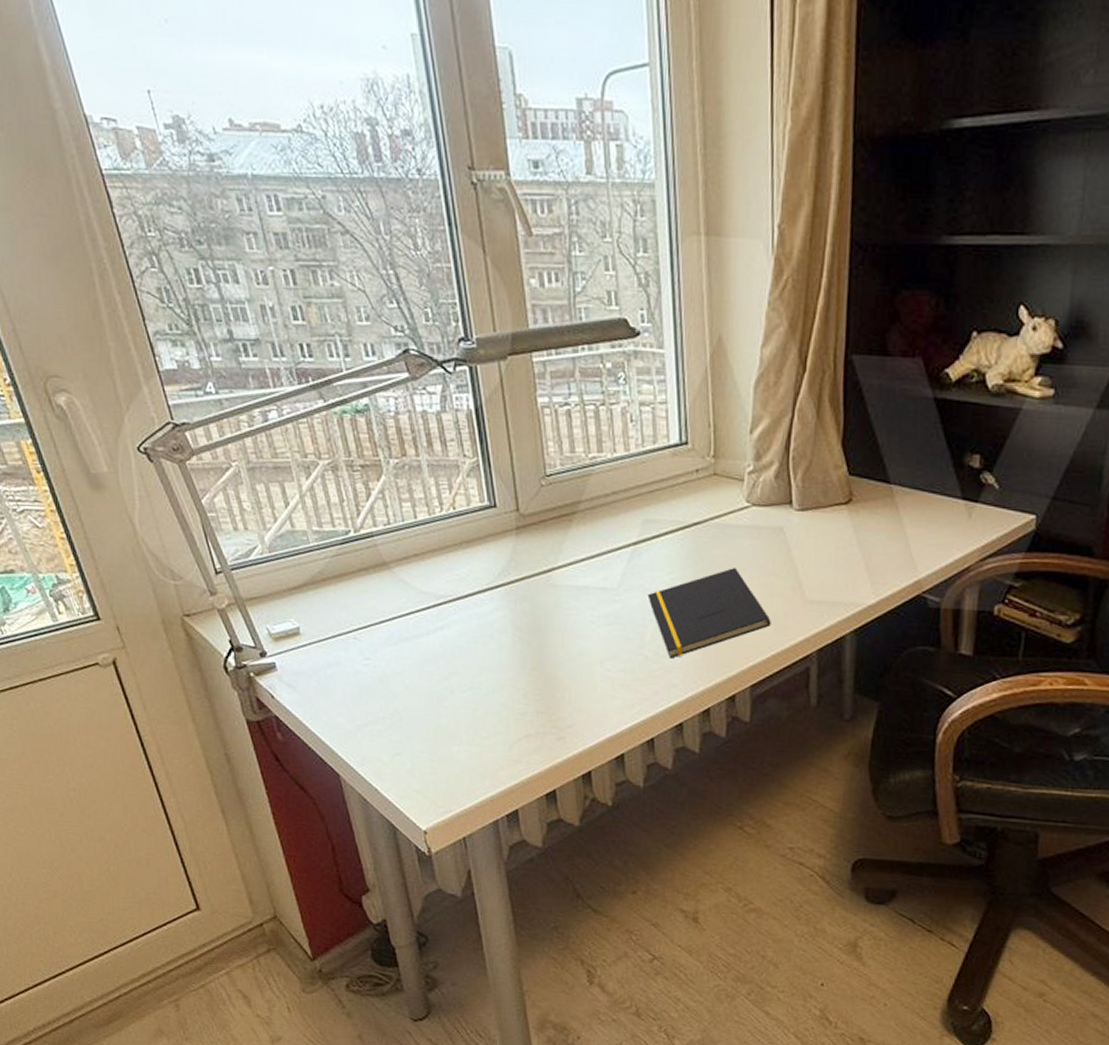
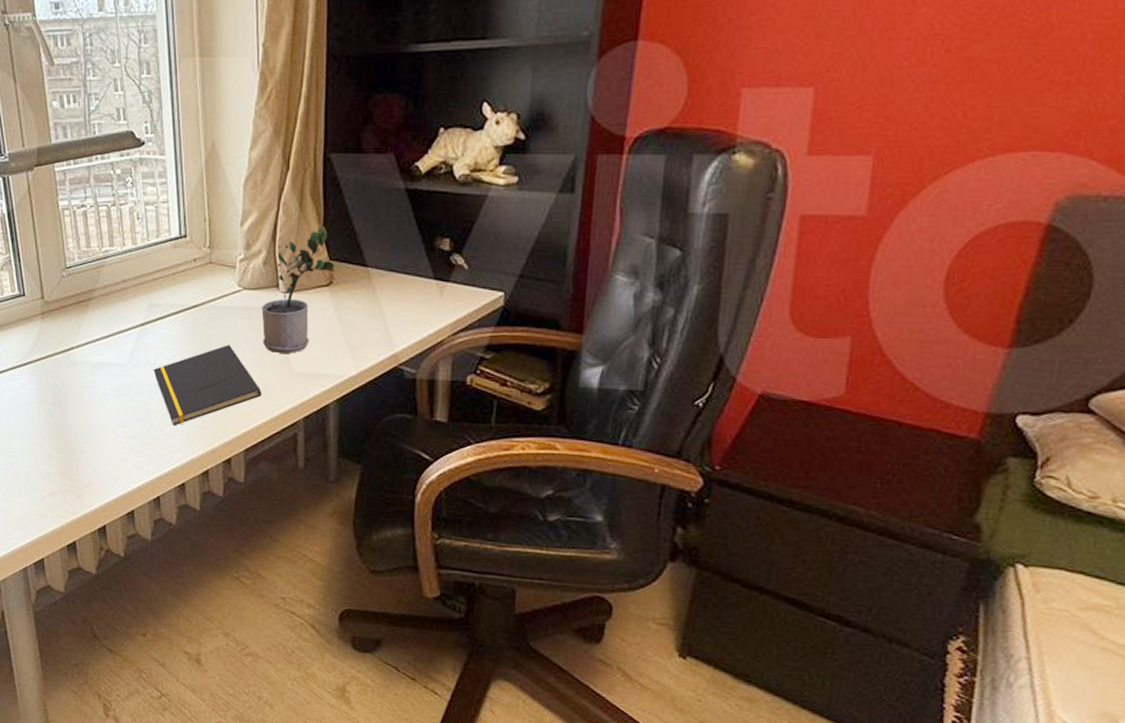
potted plant: none [772,437,856,579] -> present [261,227,336,354]

